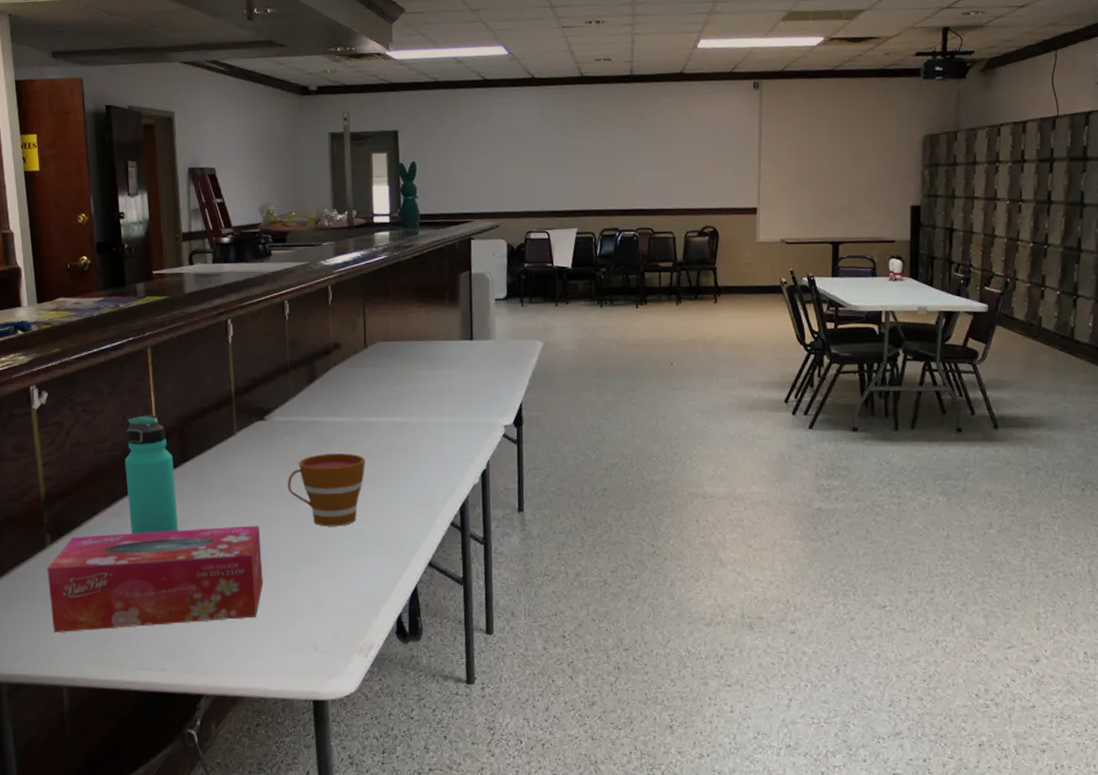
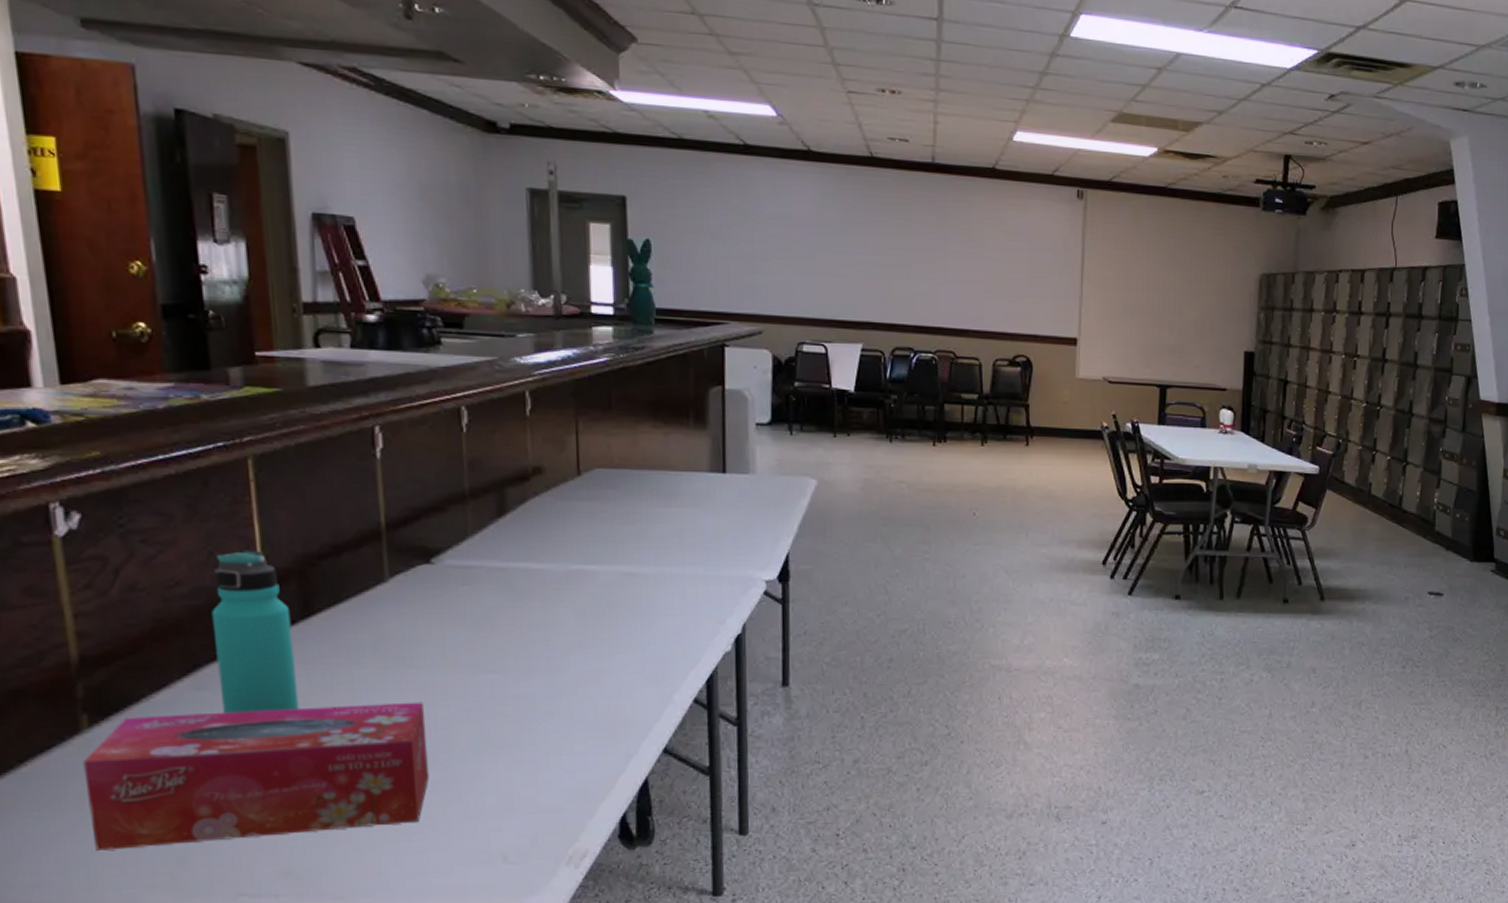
cup: present [287,453,366,527] -> none [465,610,578,704]

